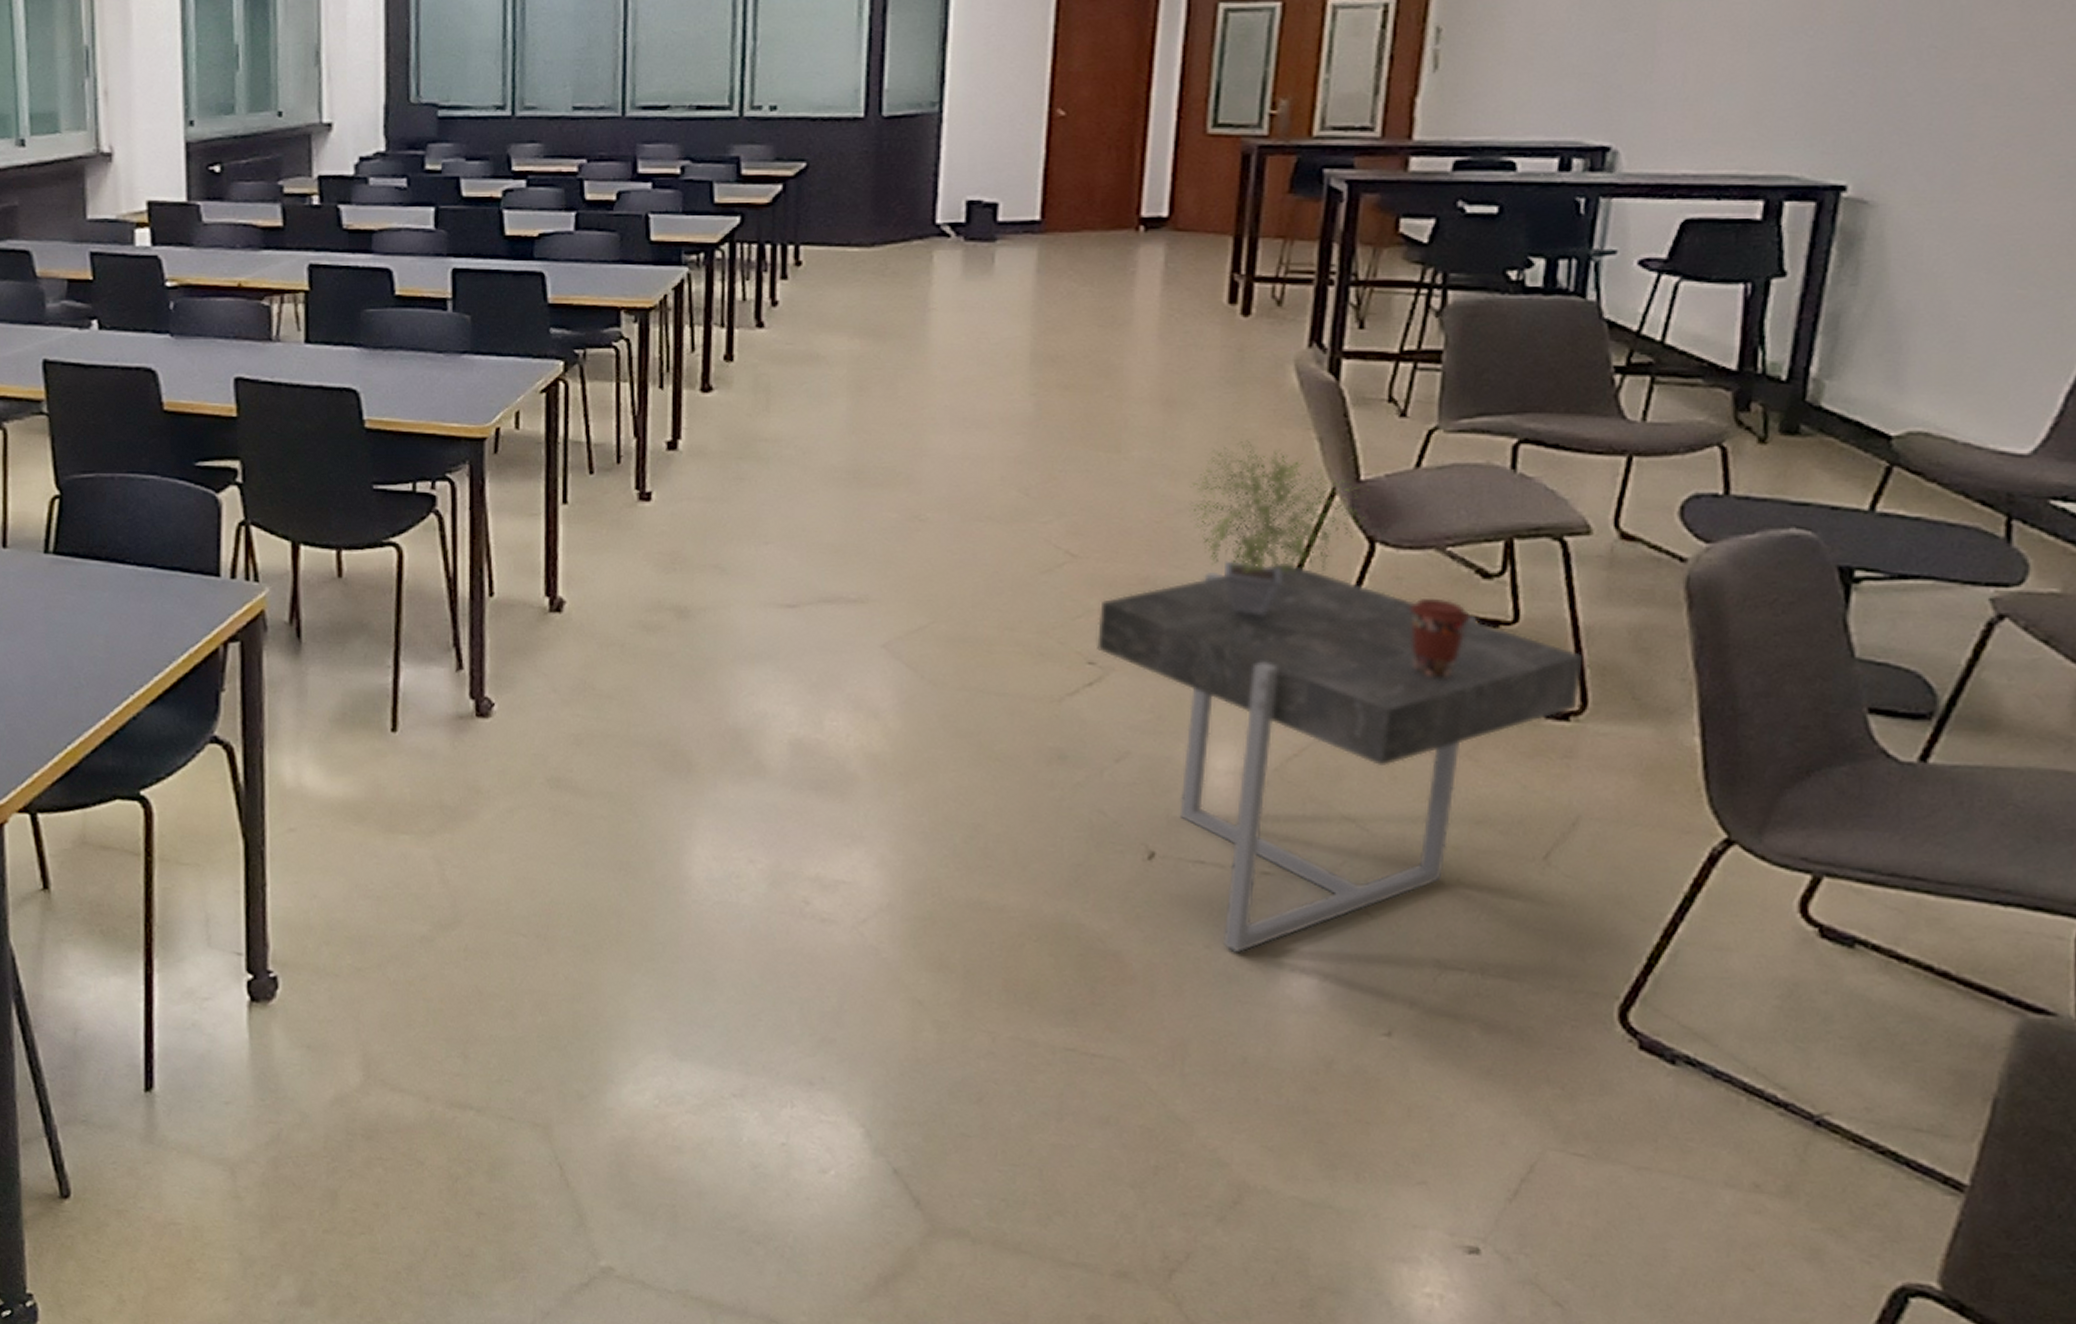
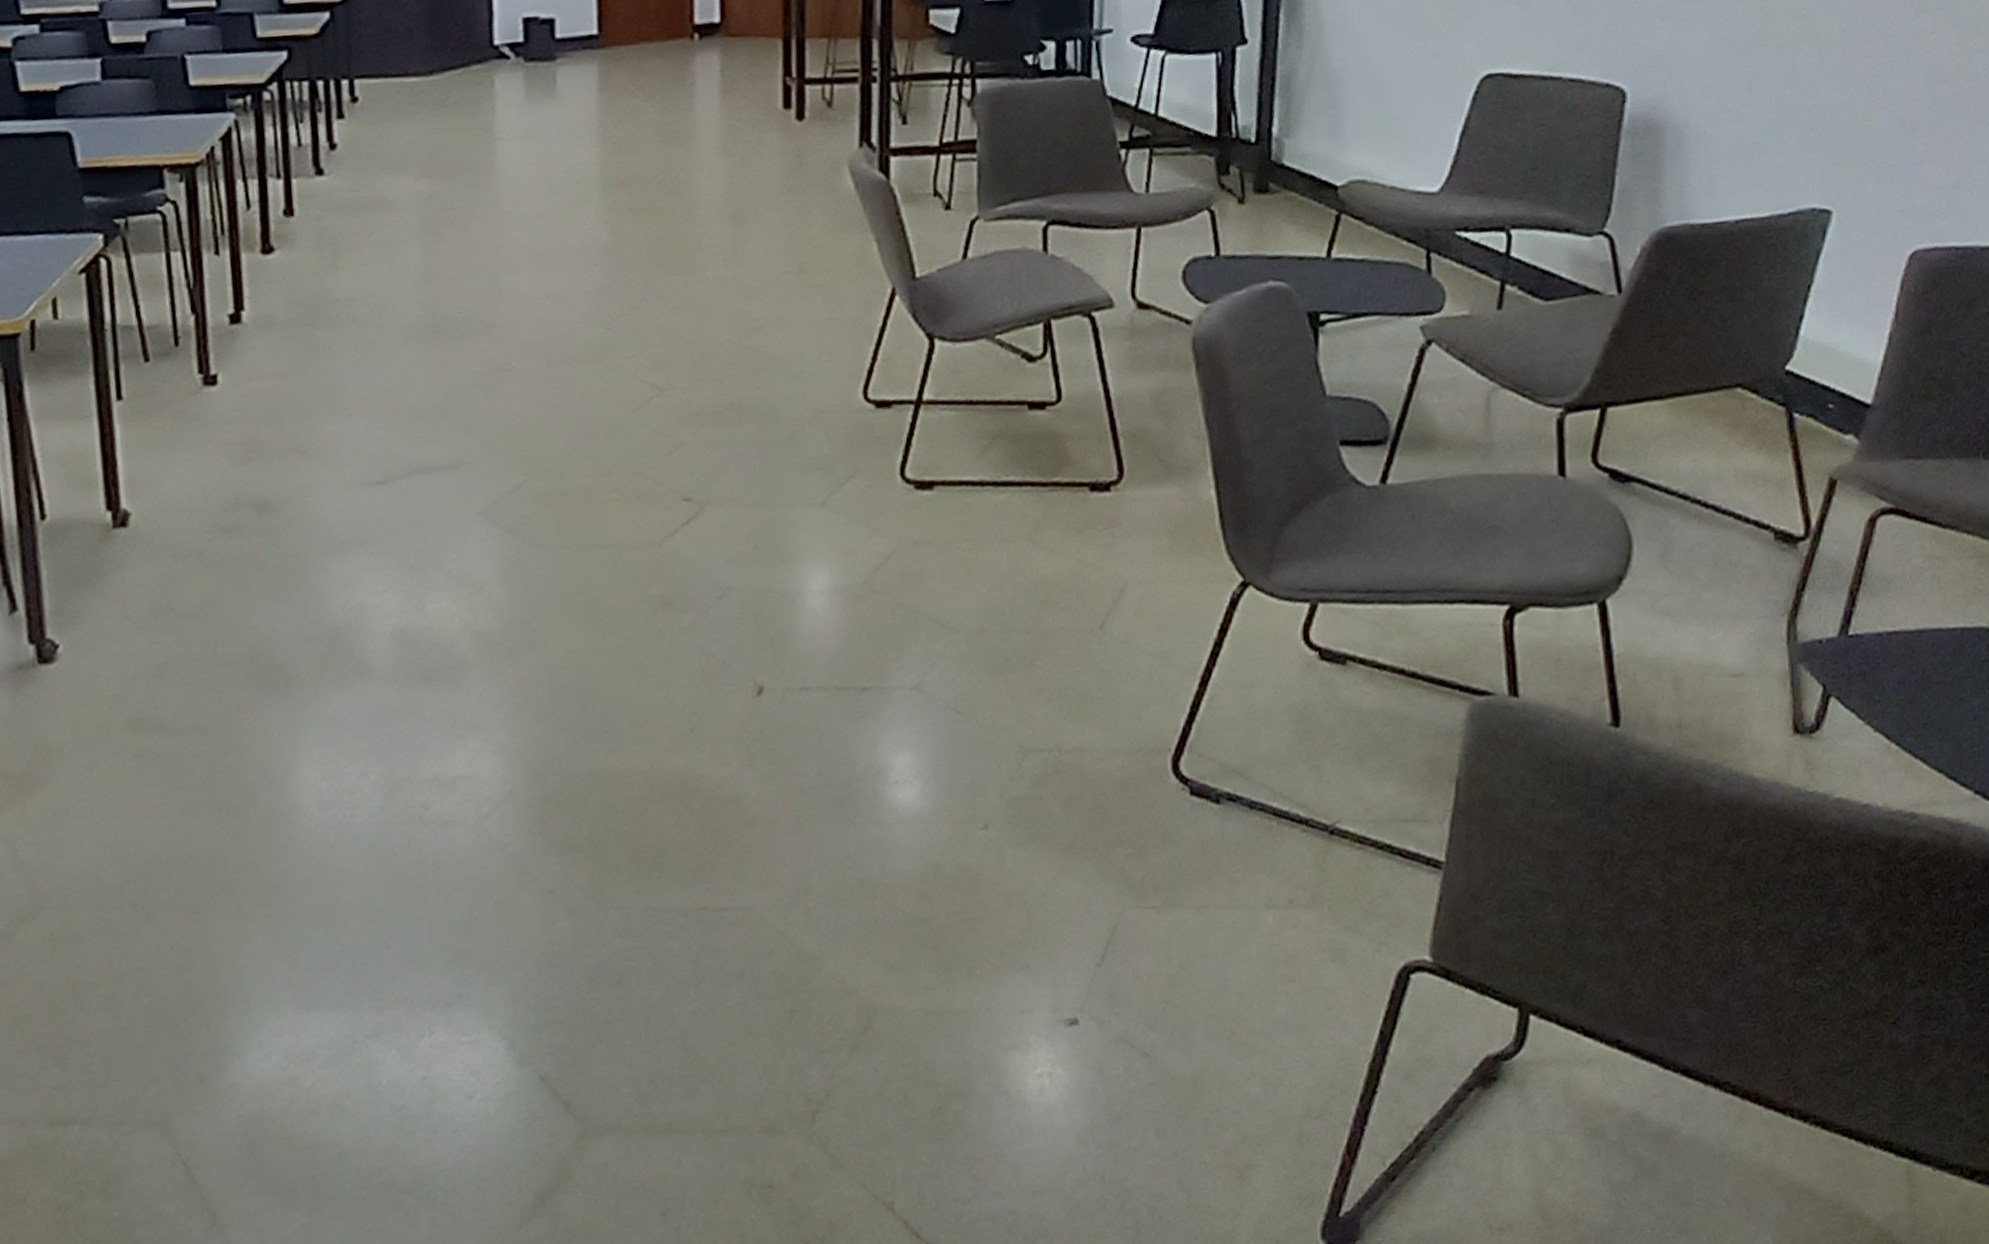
side table: present [1097,563,1583,953] -> none [690,370,1117,776]
potted plant: present [1189,440,1371,616] -> none [764,248,926,428]
coffee cup: present [1410,599,1471,679] -> none [969,387,1021,467]

